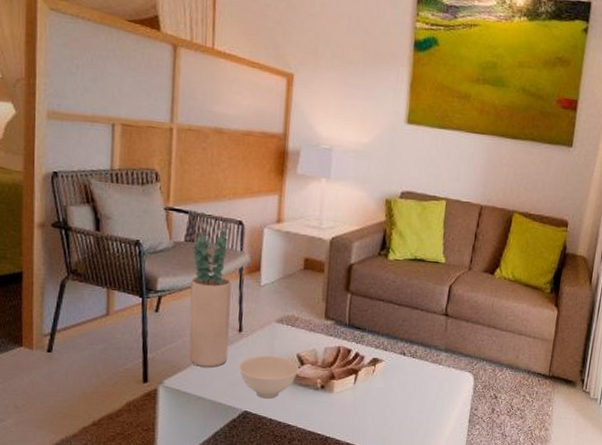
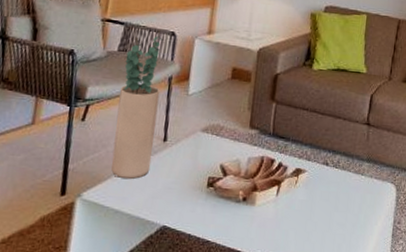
bowl: present [239,355,300,399] -> none [160,165,222,212]

